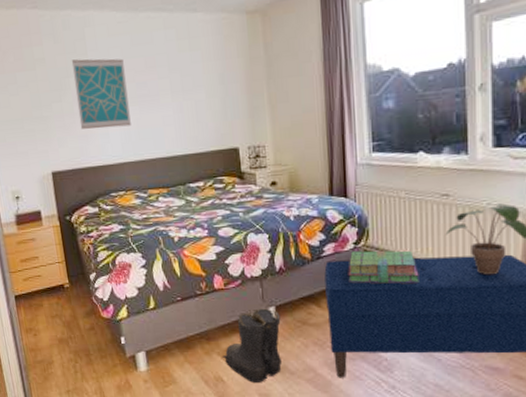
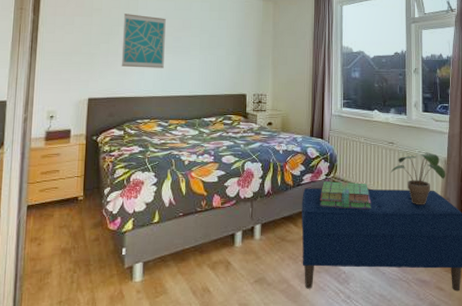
boots: present [222,308,282,382] -> none [211,225,264,293]

